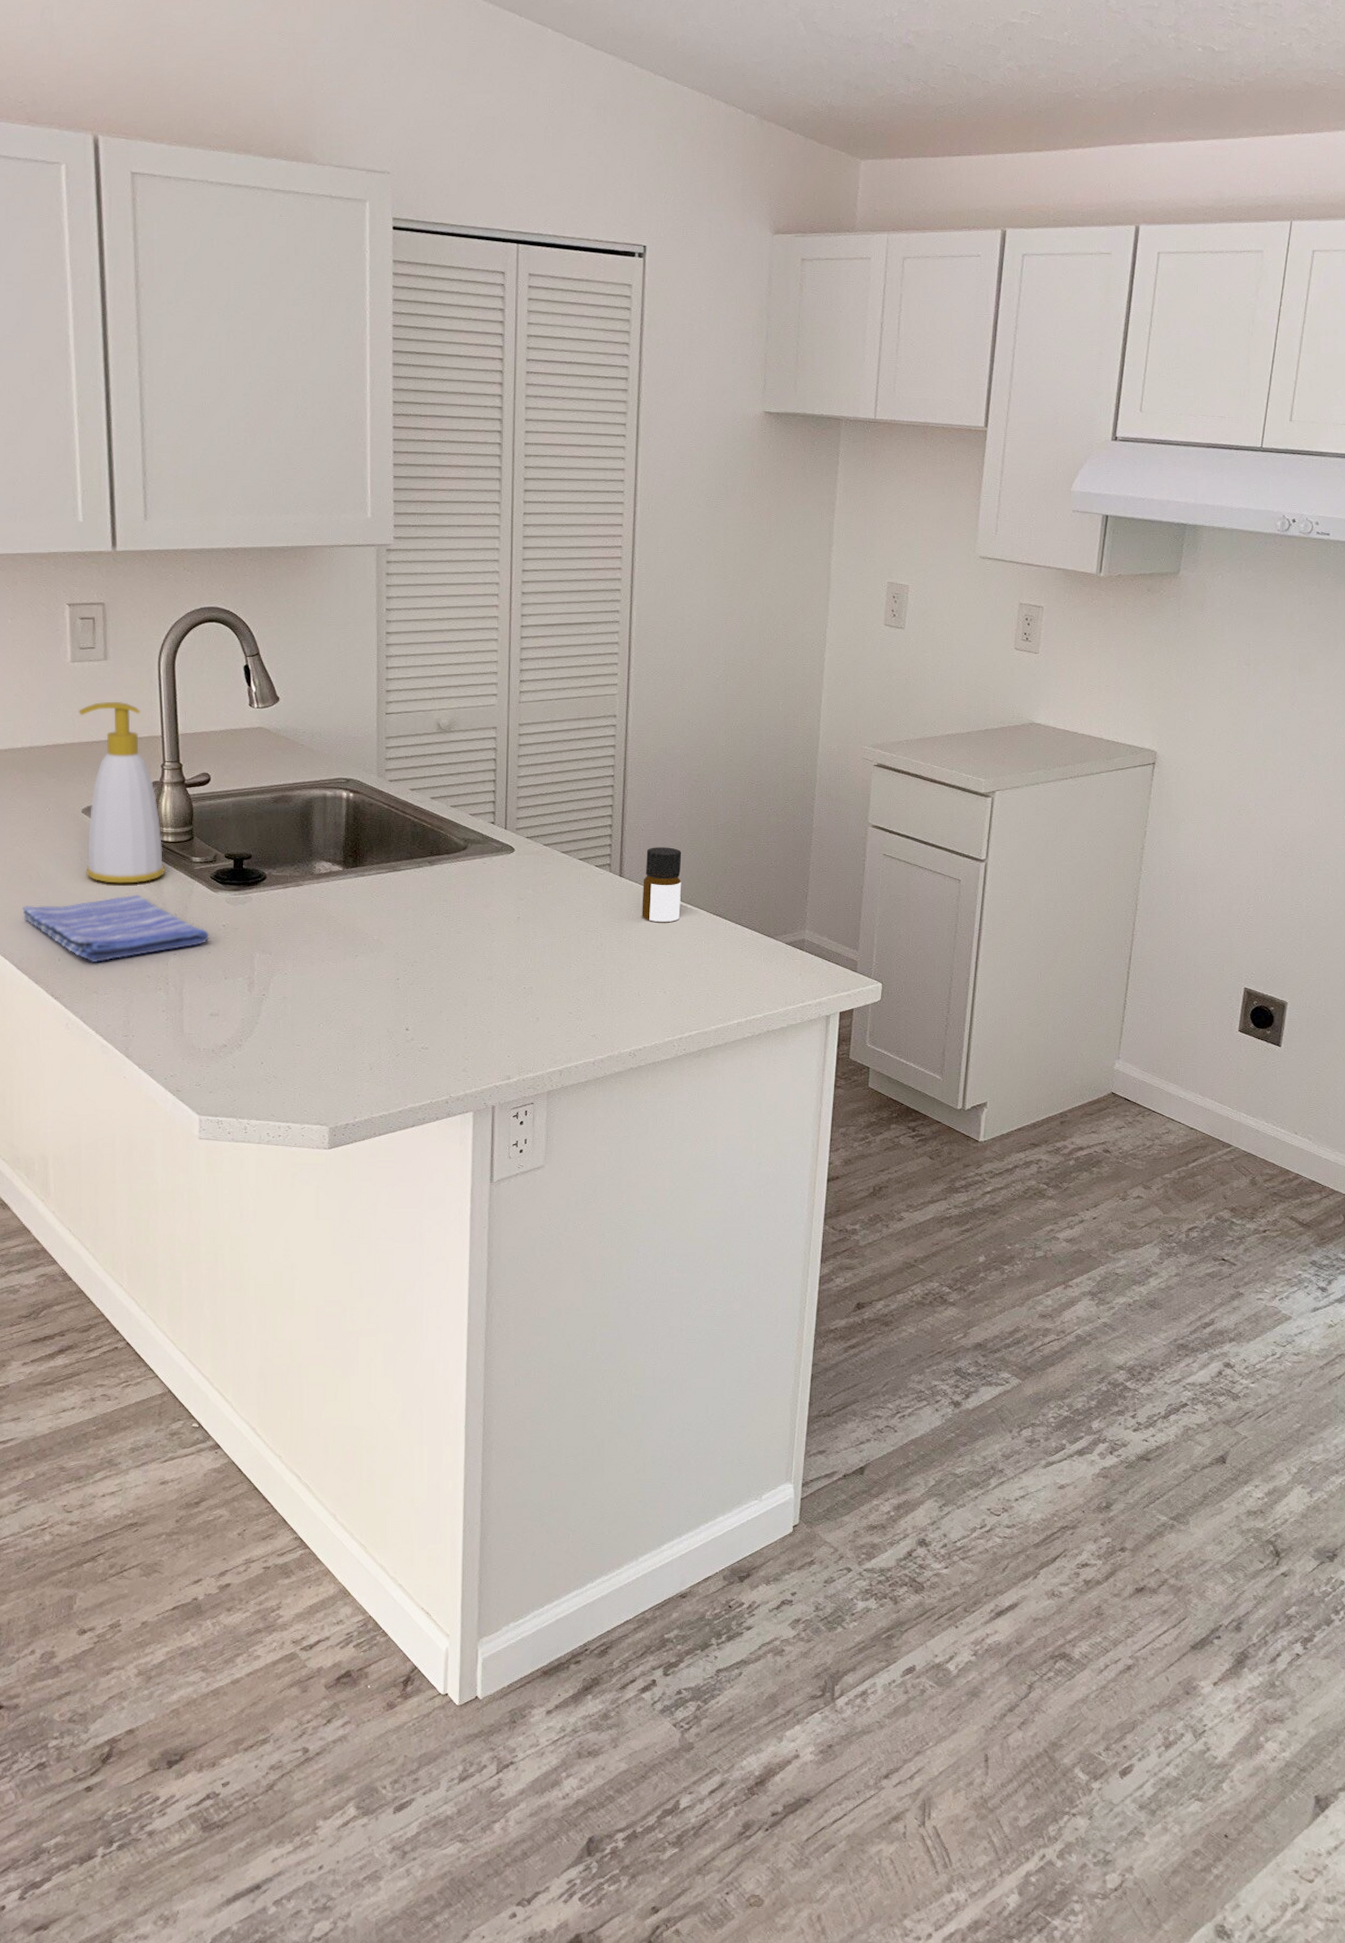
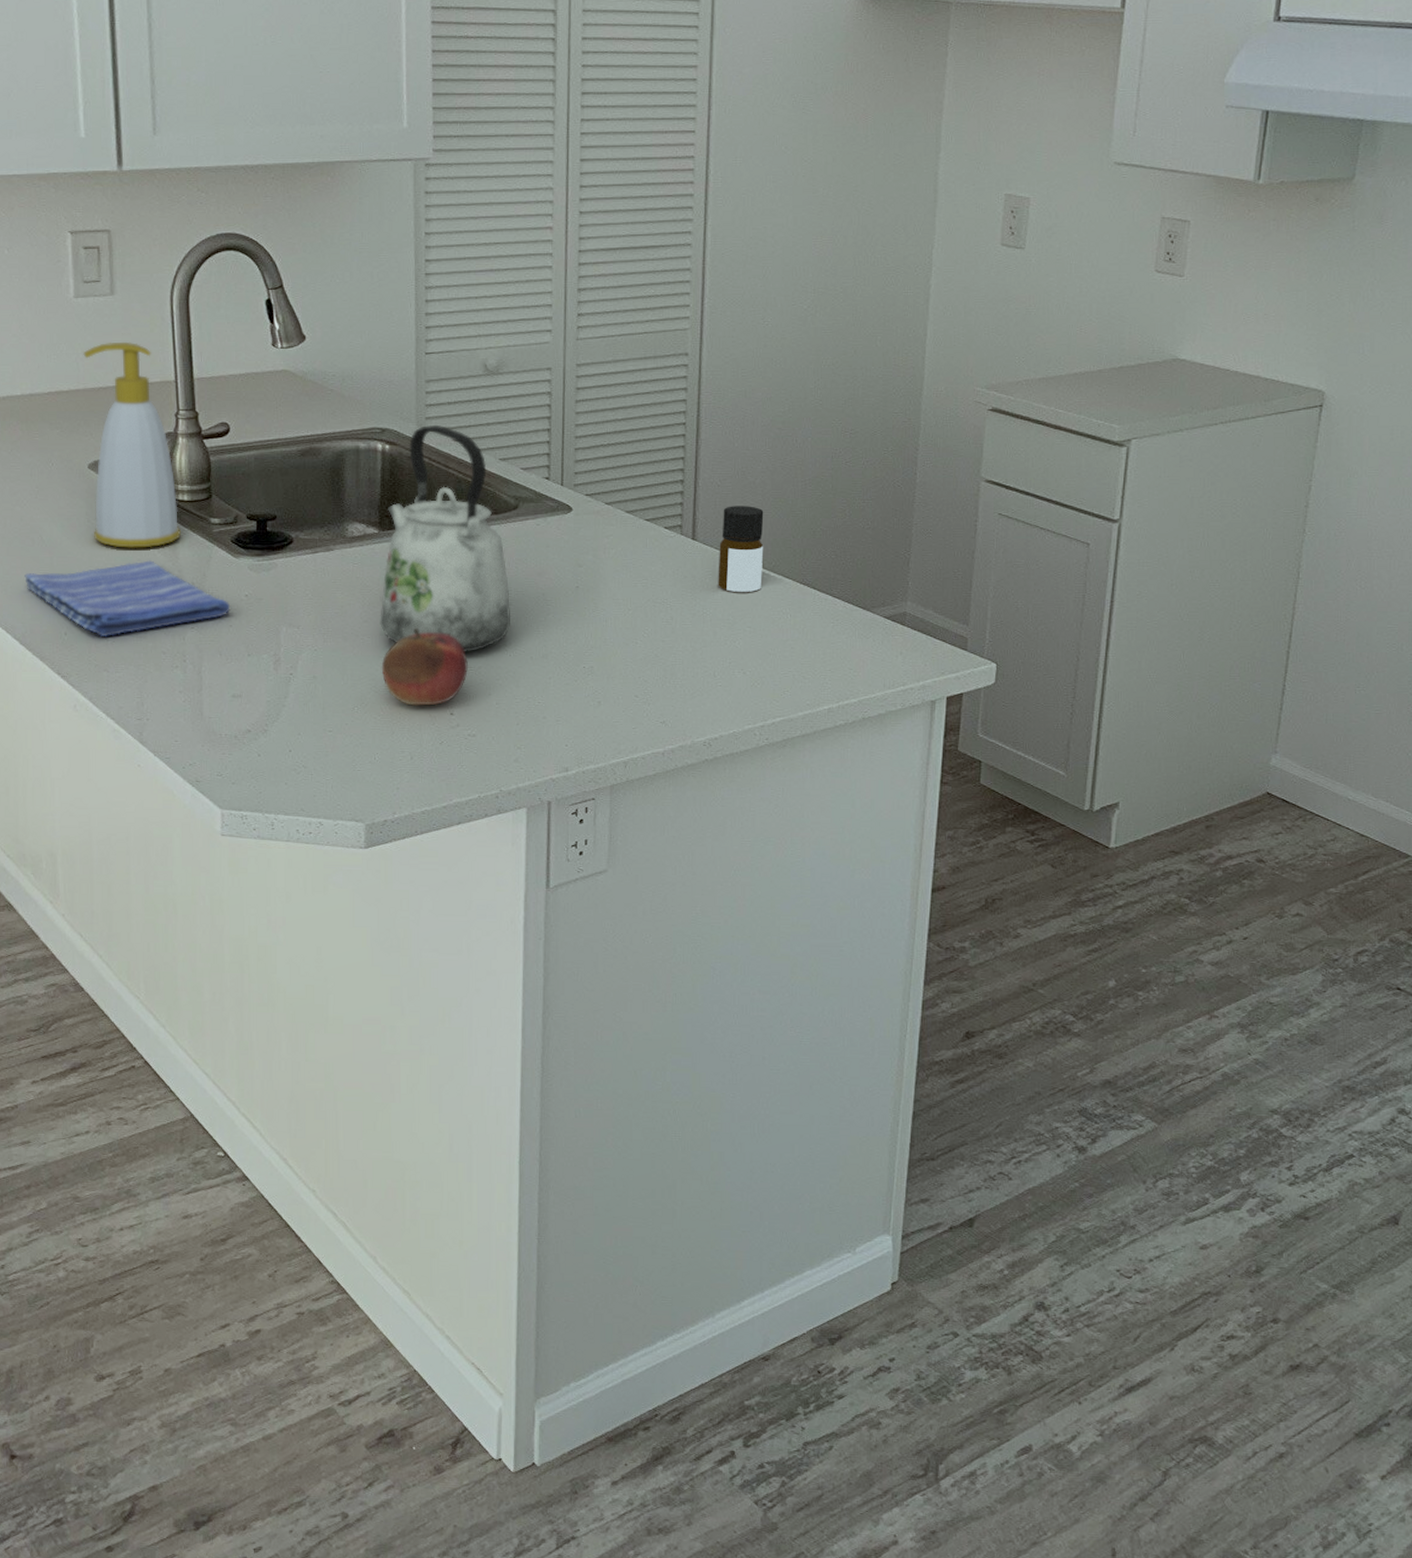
kettle: none [343,776,460,975] -> present [380,425,511,652]
fruit: none [344,953,423,1022] -> present [381,627,469,706]

